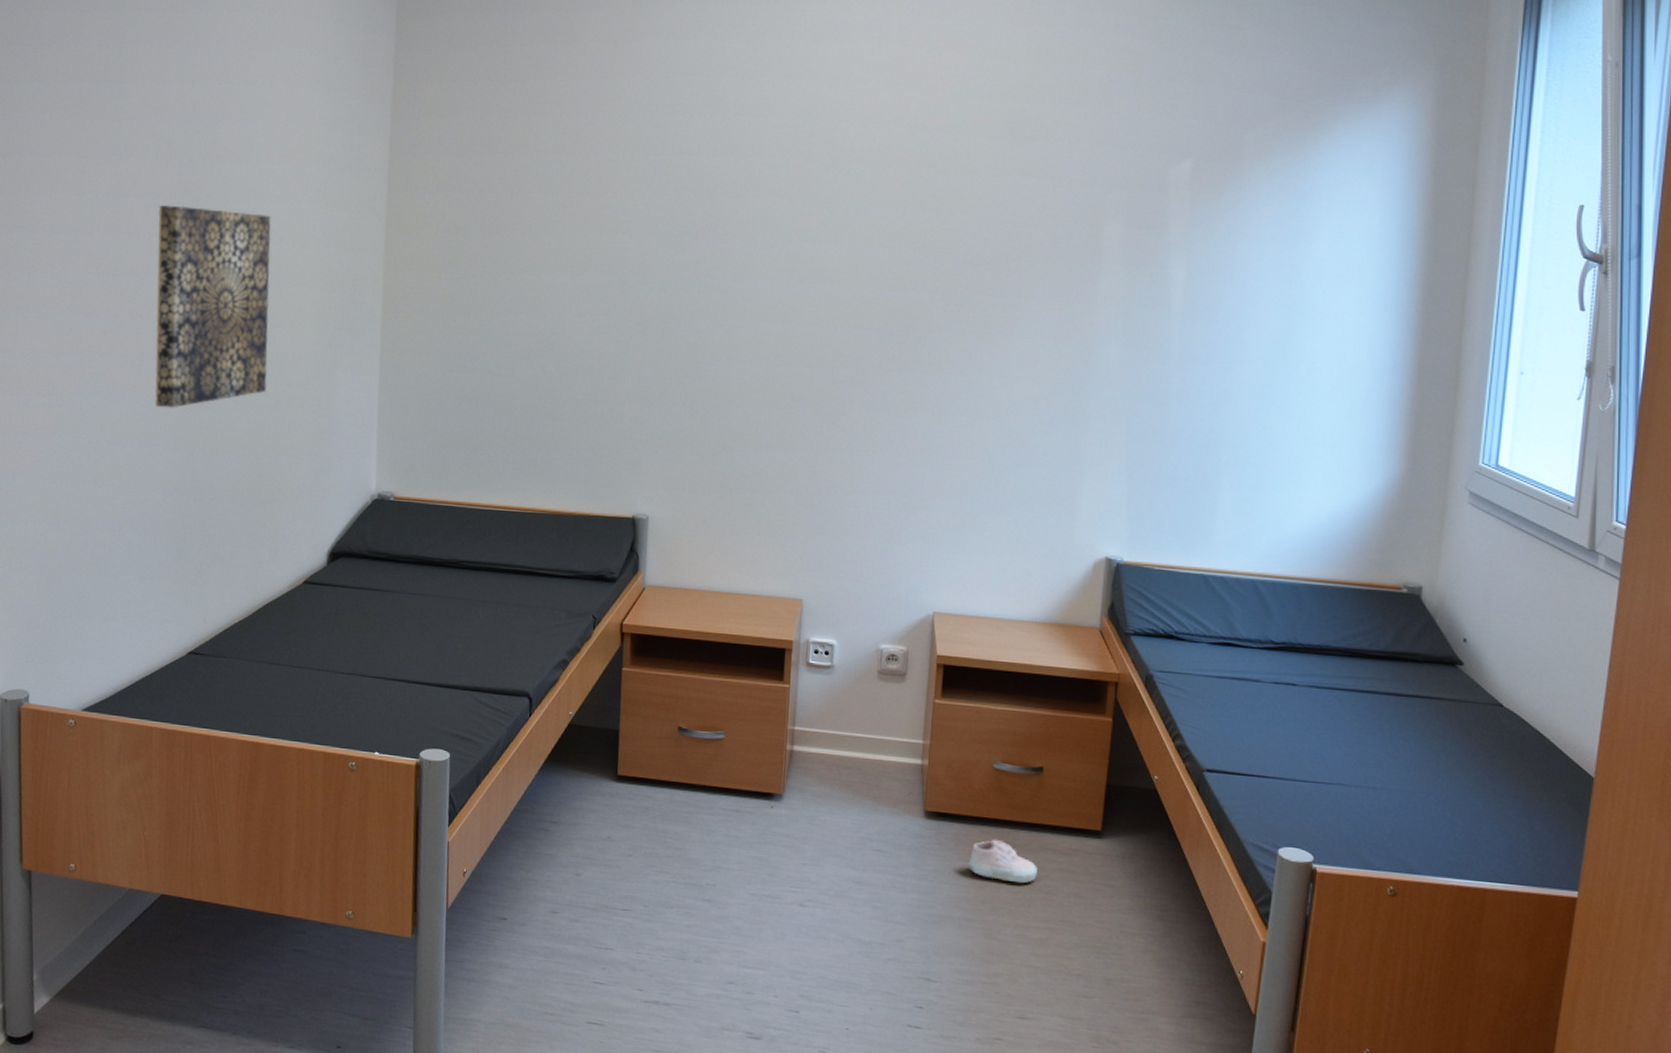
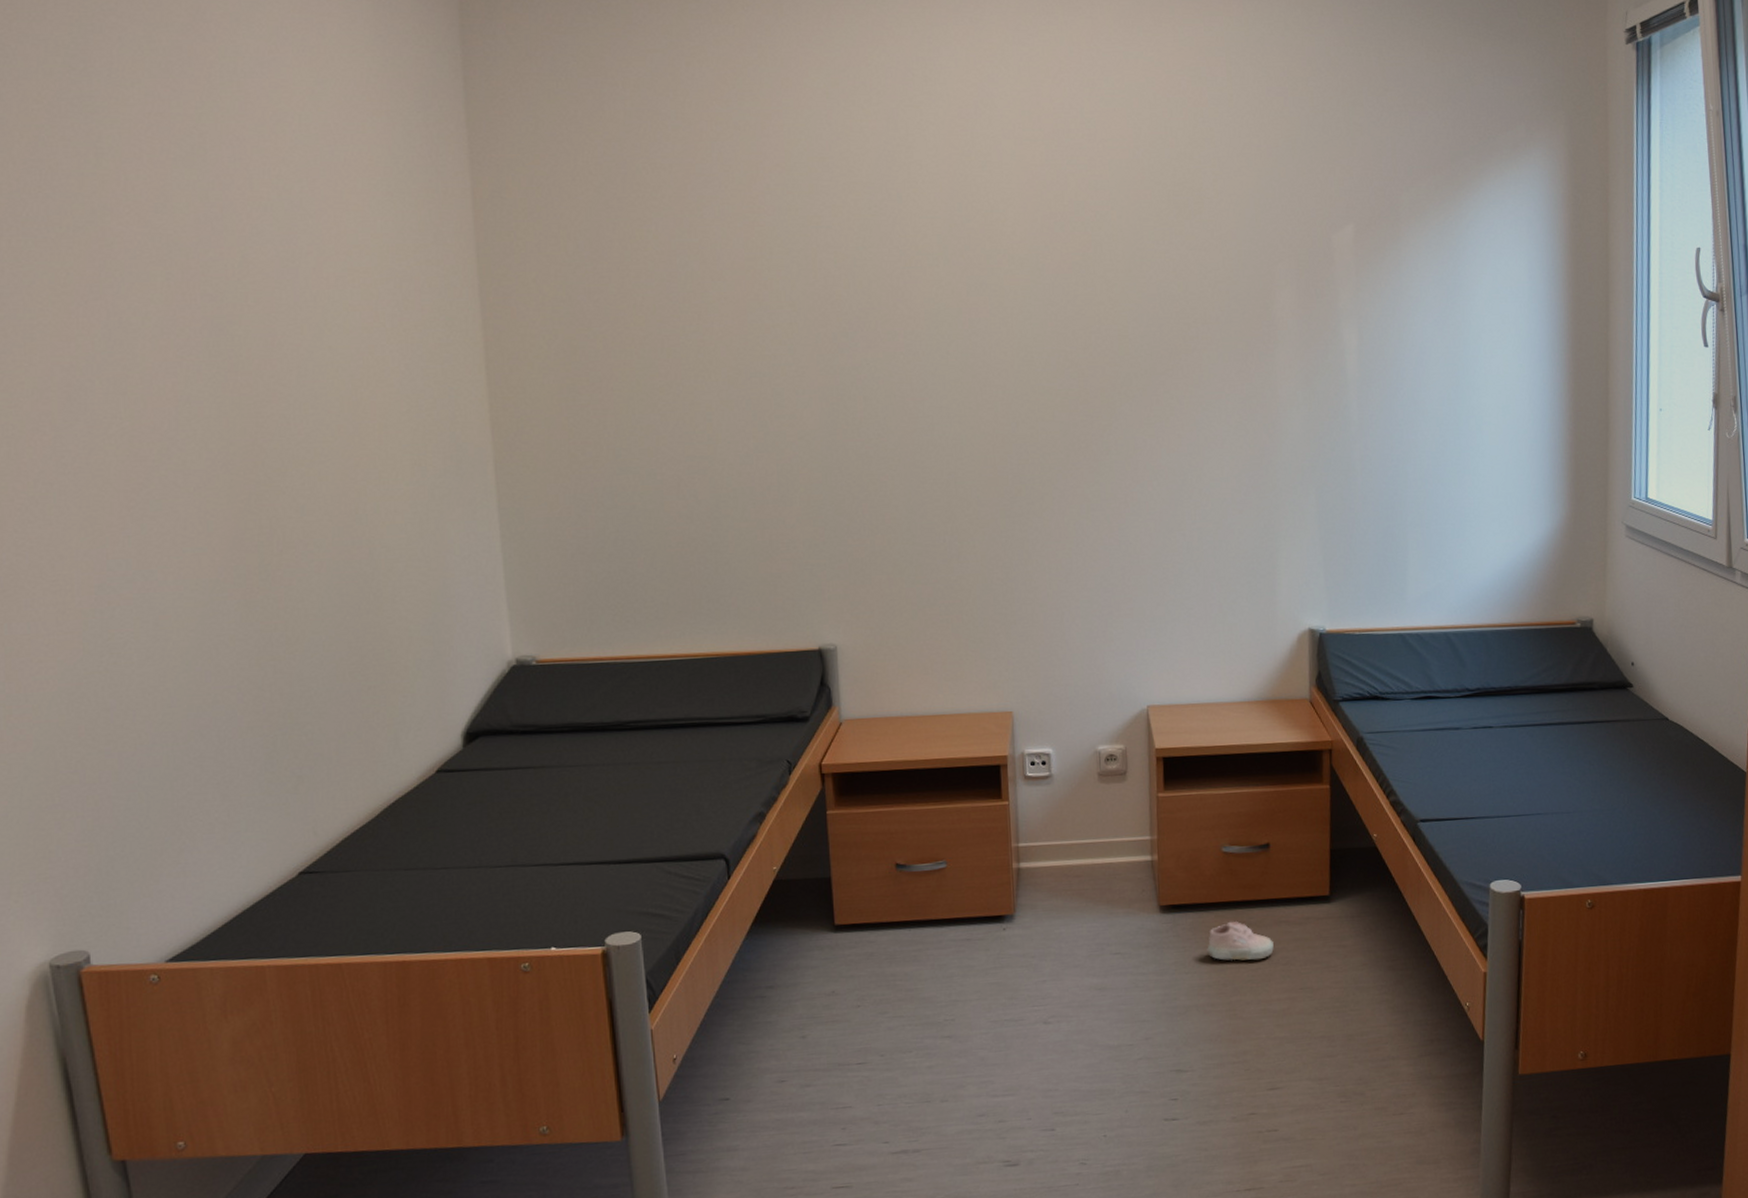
wall art: present [154,205,272,408] -> none [180,345,357,591]

